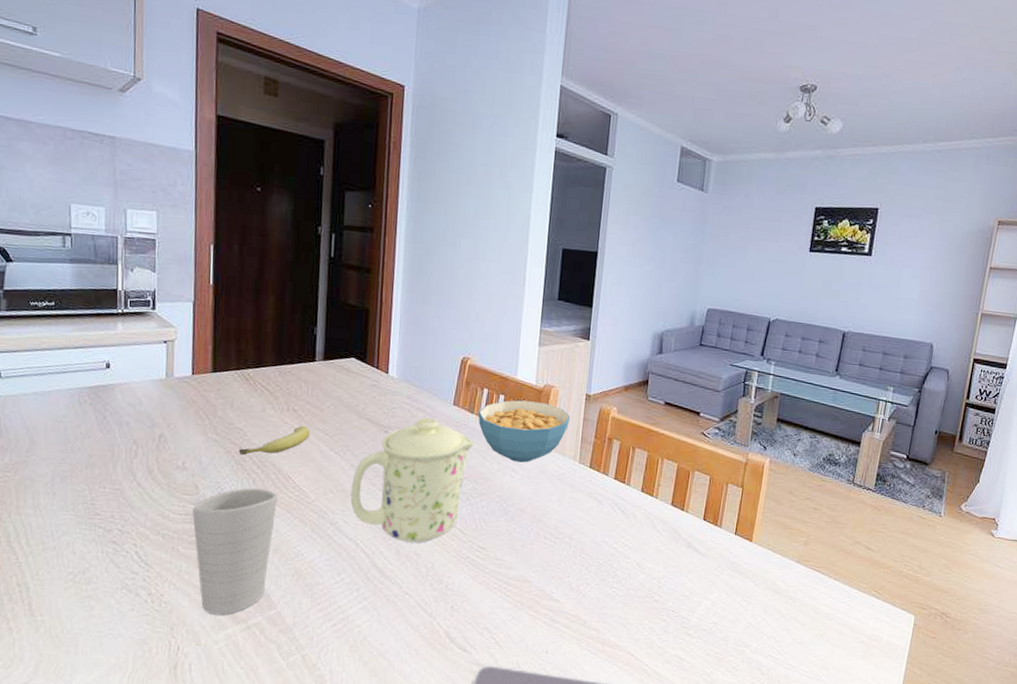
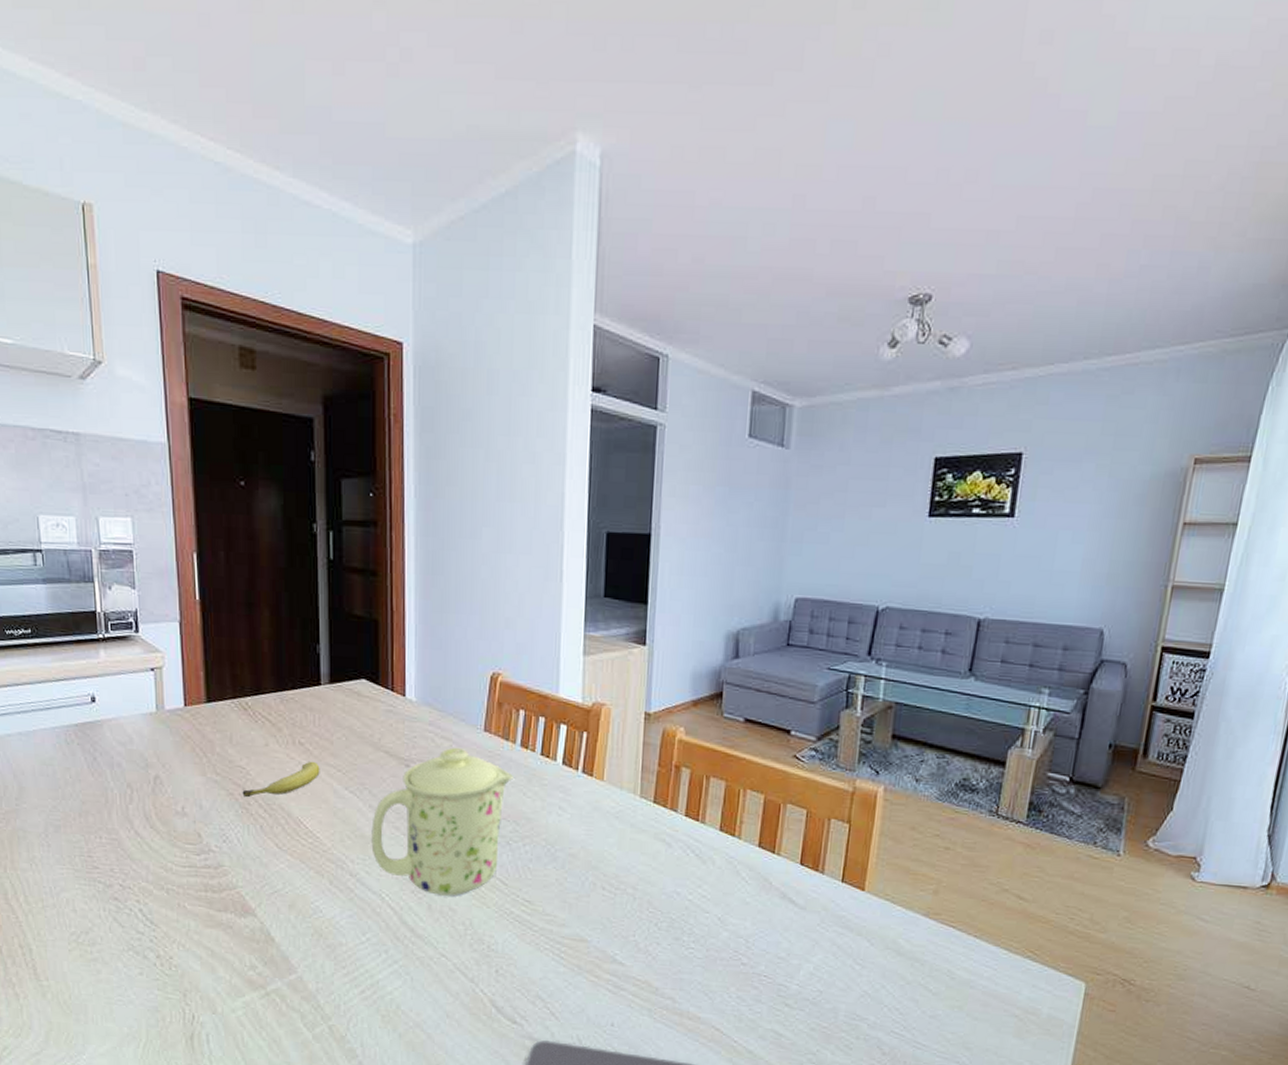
cup: present [192,488,278,615] -> none [197,835,289,980]
cereal bowl: present [478,400,571,463] -> none [514,722,628,799]

